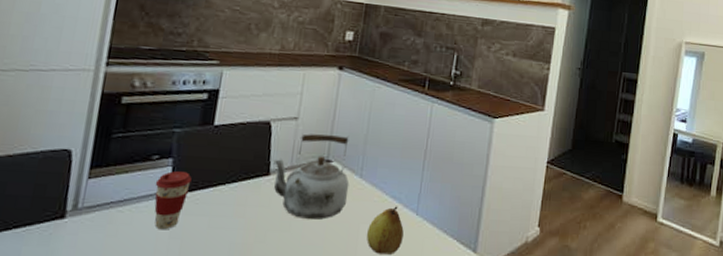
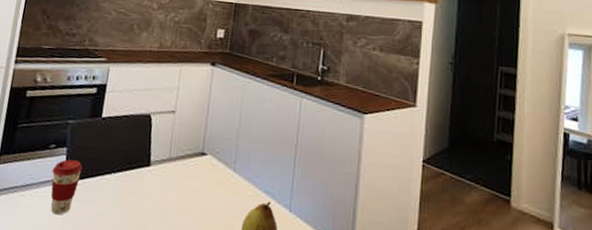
kettle: present [272,133,350,220] -> none [152,126,224,212]

